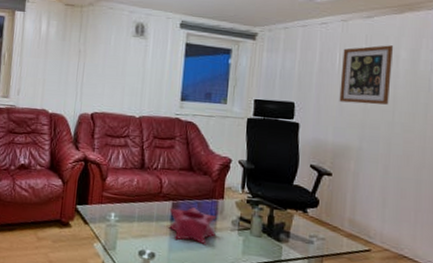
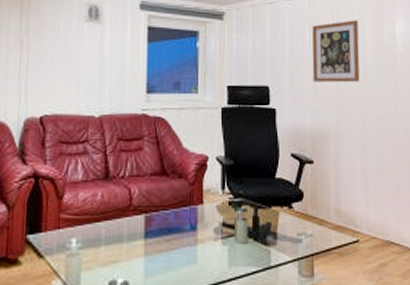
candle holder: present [169,207,218,246] -> none [142,219,199,263]

